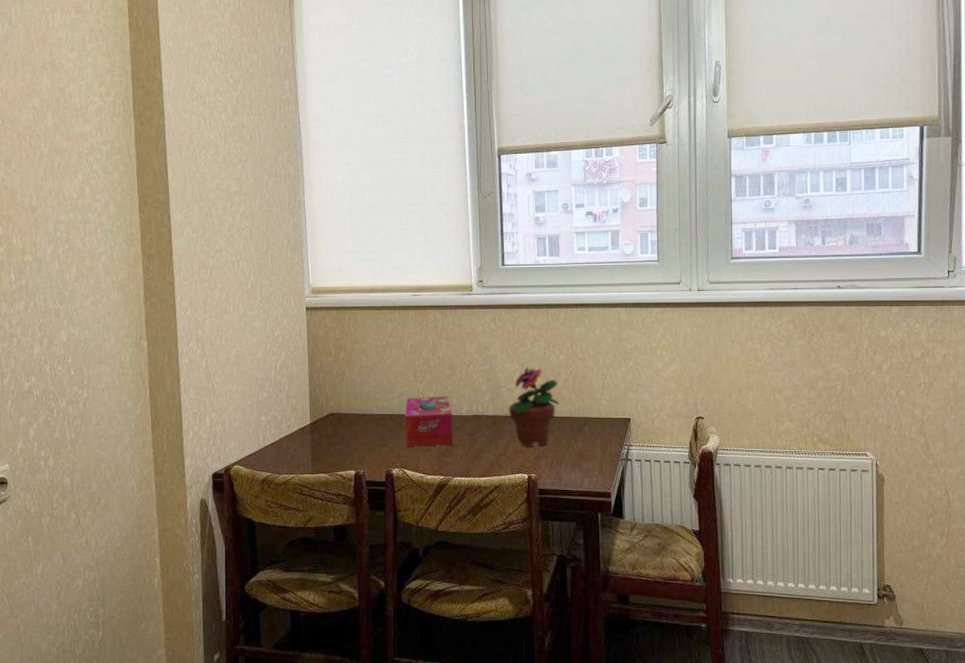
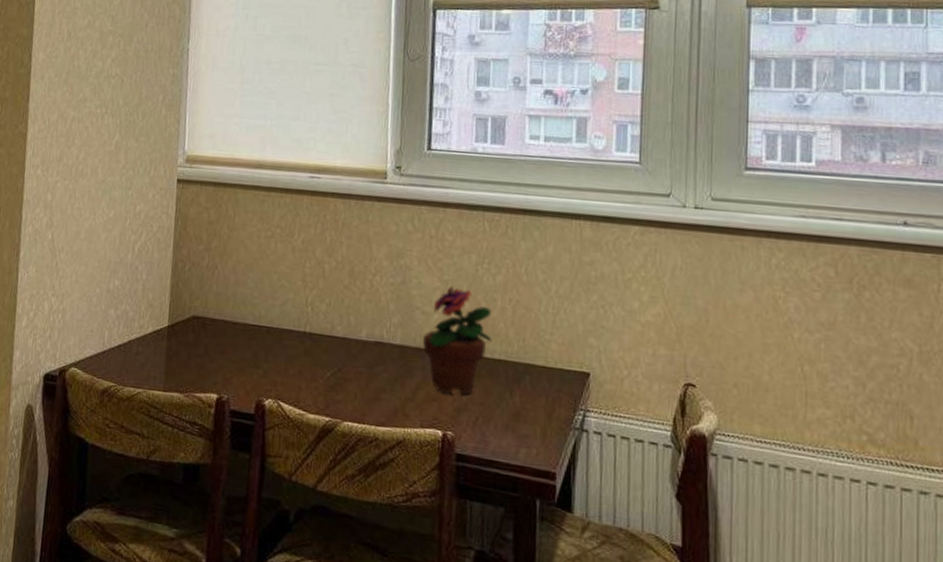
tissue box: present [405,396,453,446] -> none [284,307,348,377]

